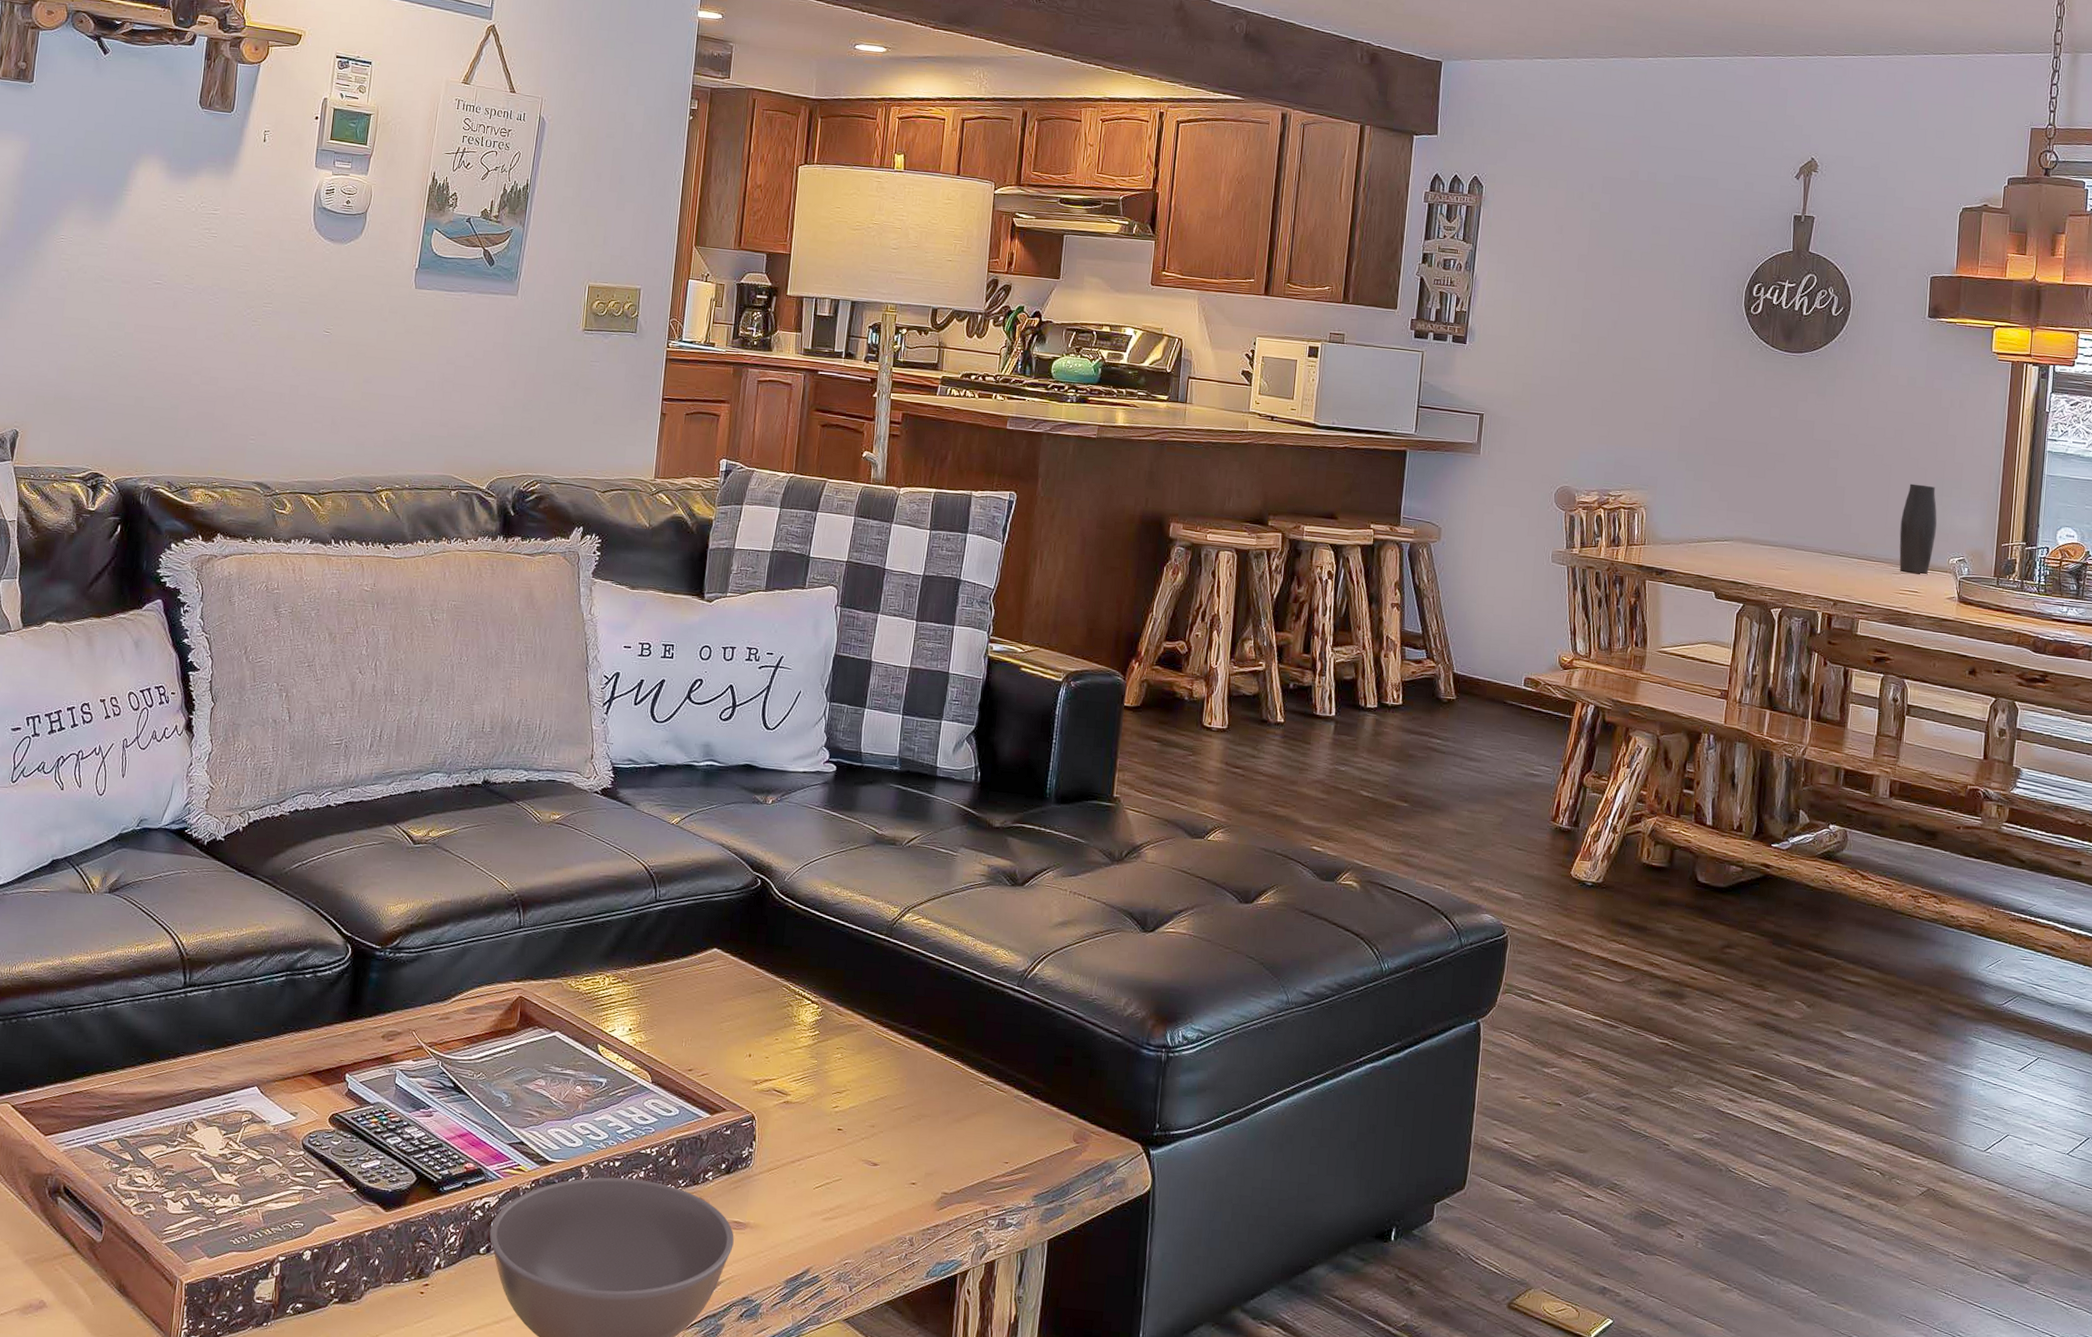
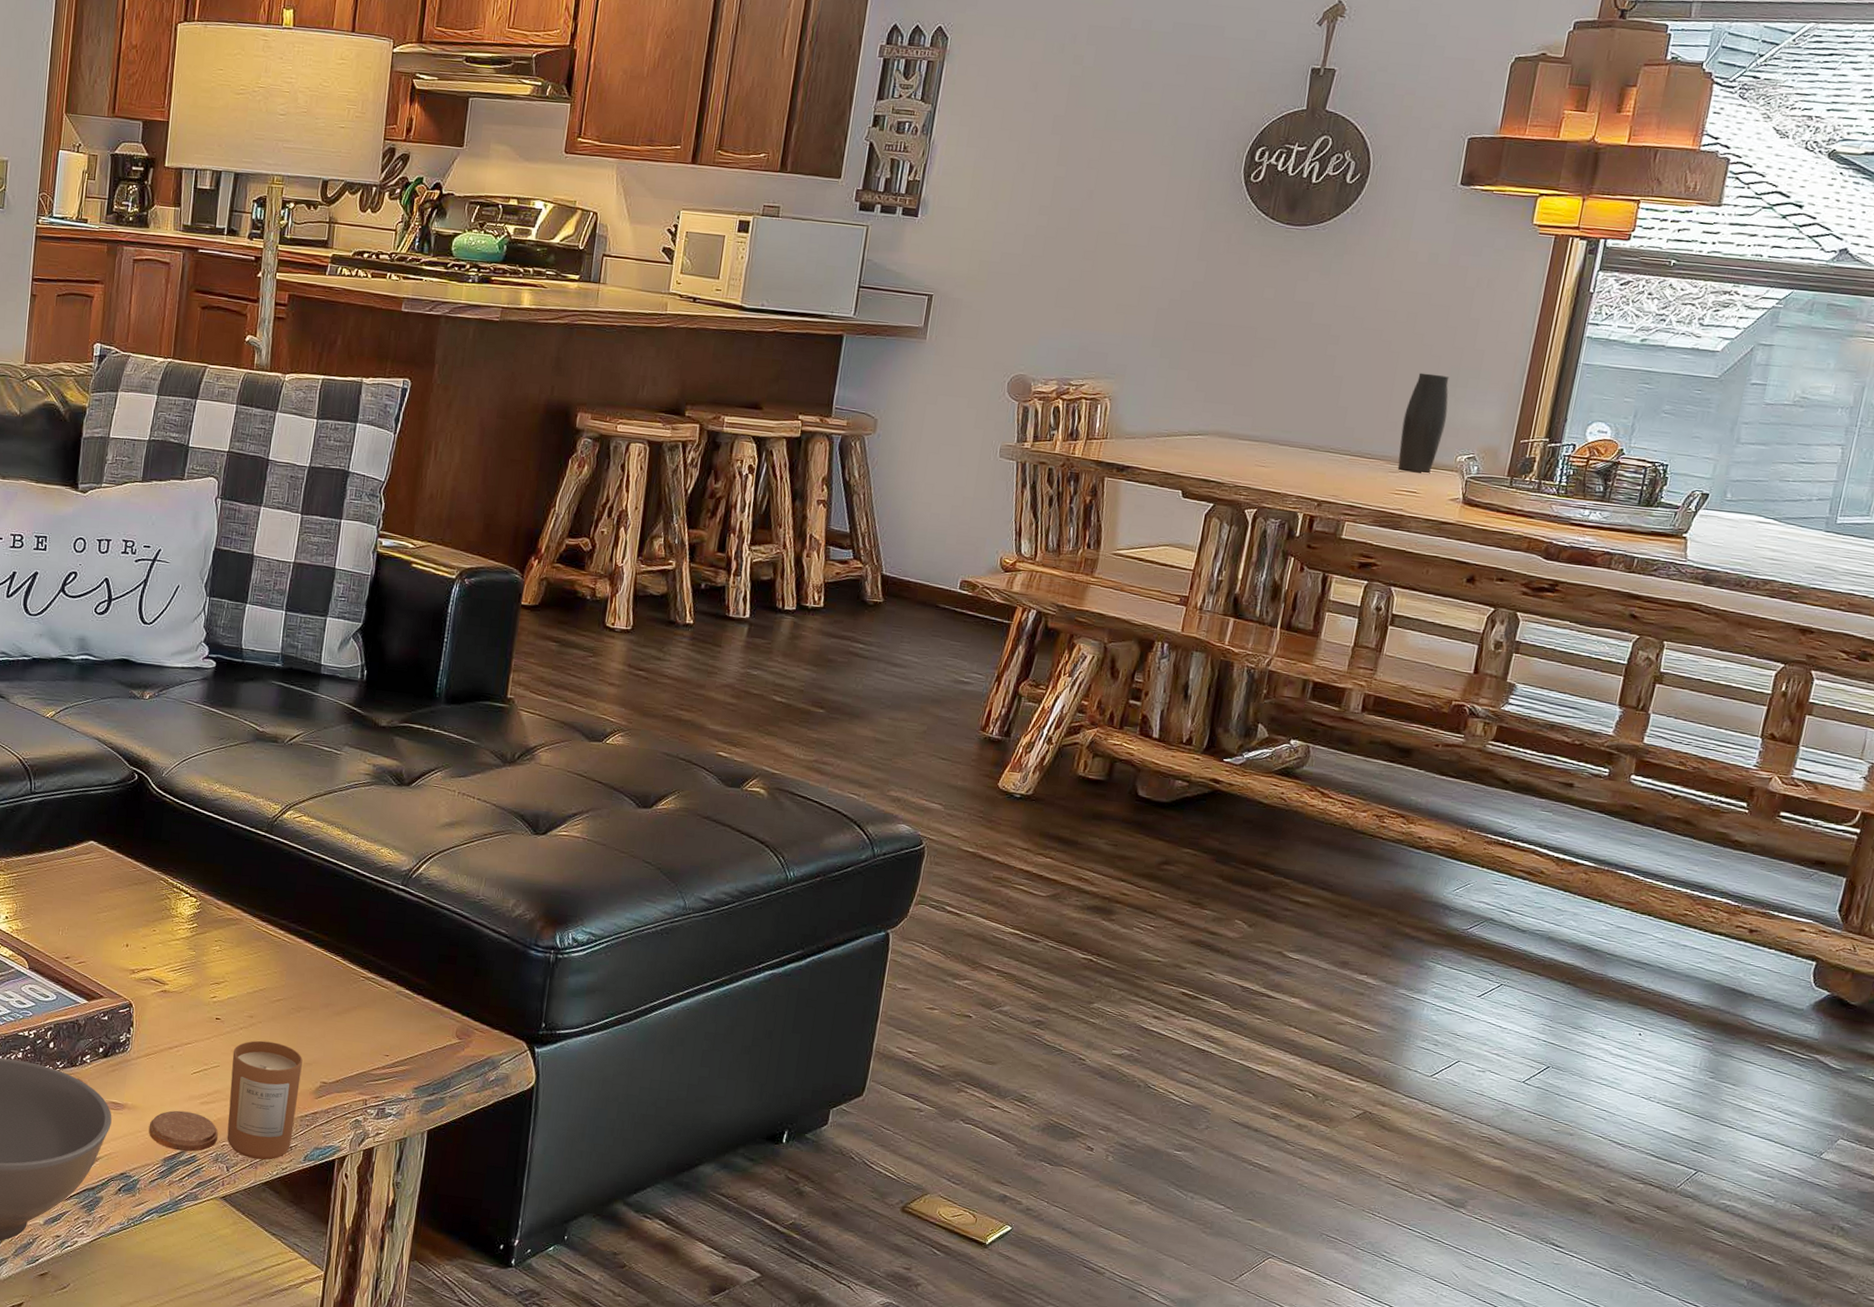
candle: none [770,1151,924,1278] -> present [148,1040,303,1160]

